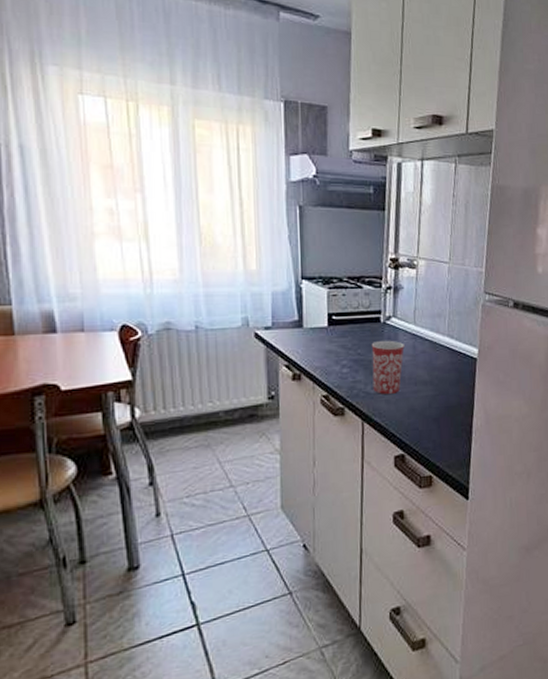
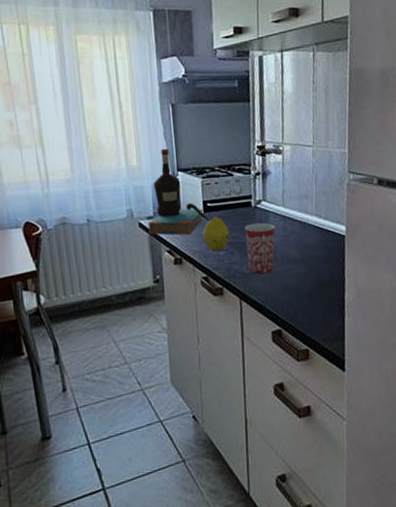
bottle: none [265,253,334,349] -> present [147,148,210,235]
fruit: none [326,331,355,368] -> present [203,216,230,251]

